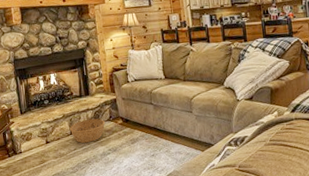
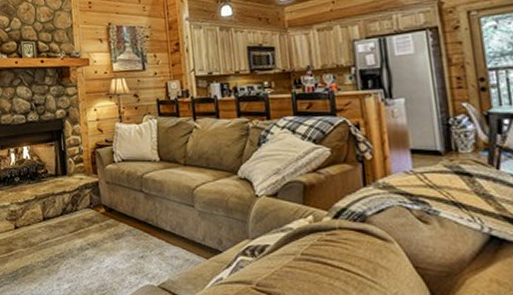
basket: present [70,118,105,143] -> none [43,203,84,232]

